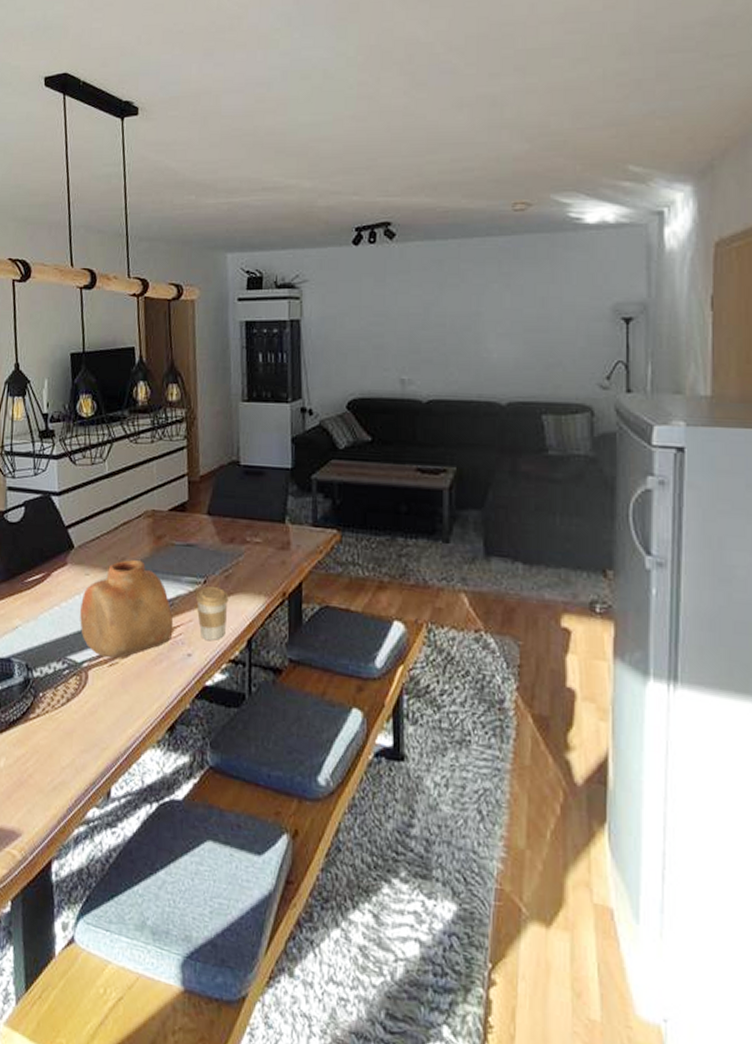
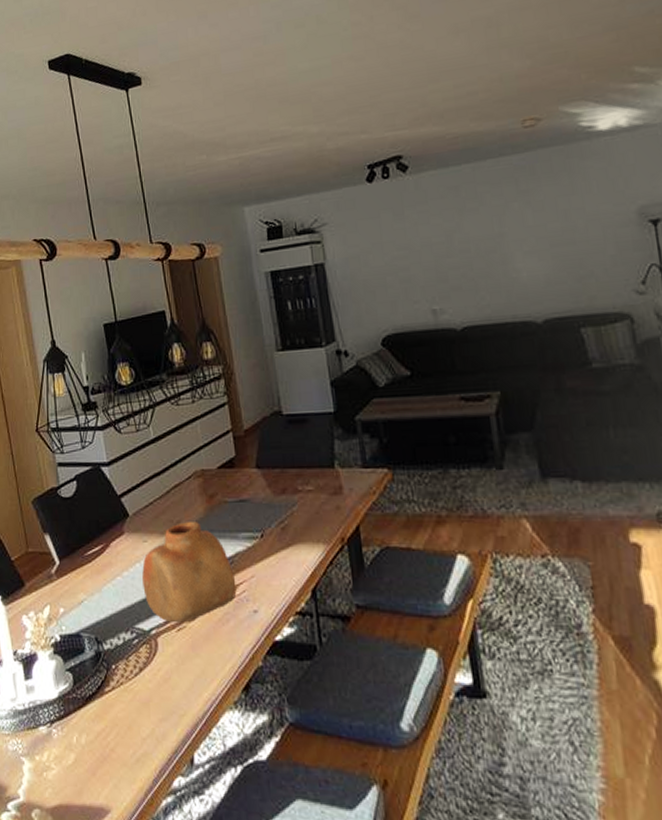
coffee cup: present [195,586,229,640] -> none [254,540,289,594]

